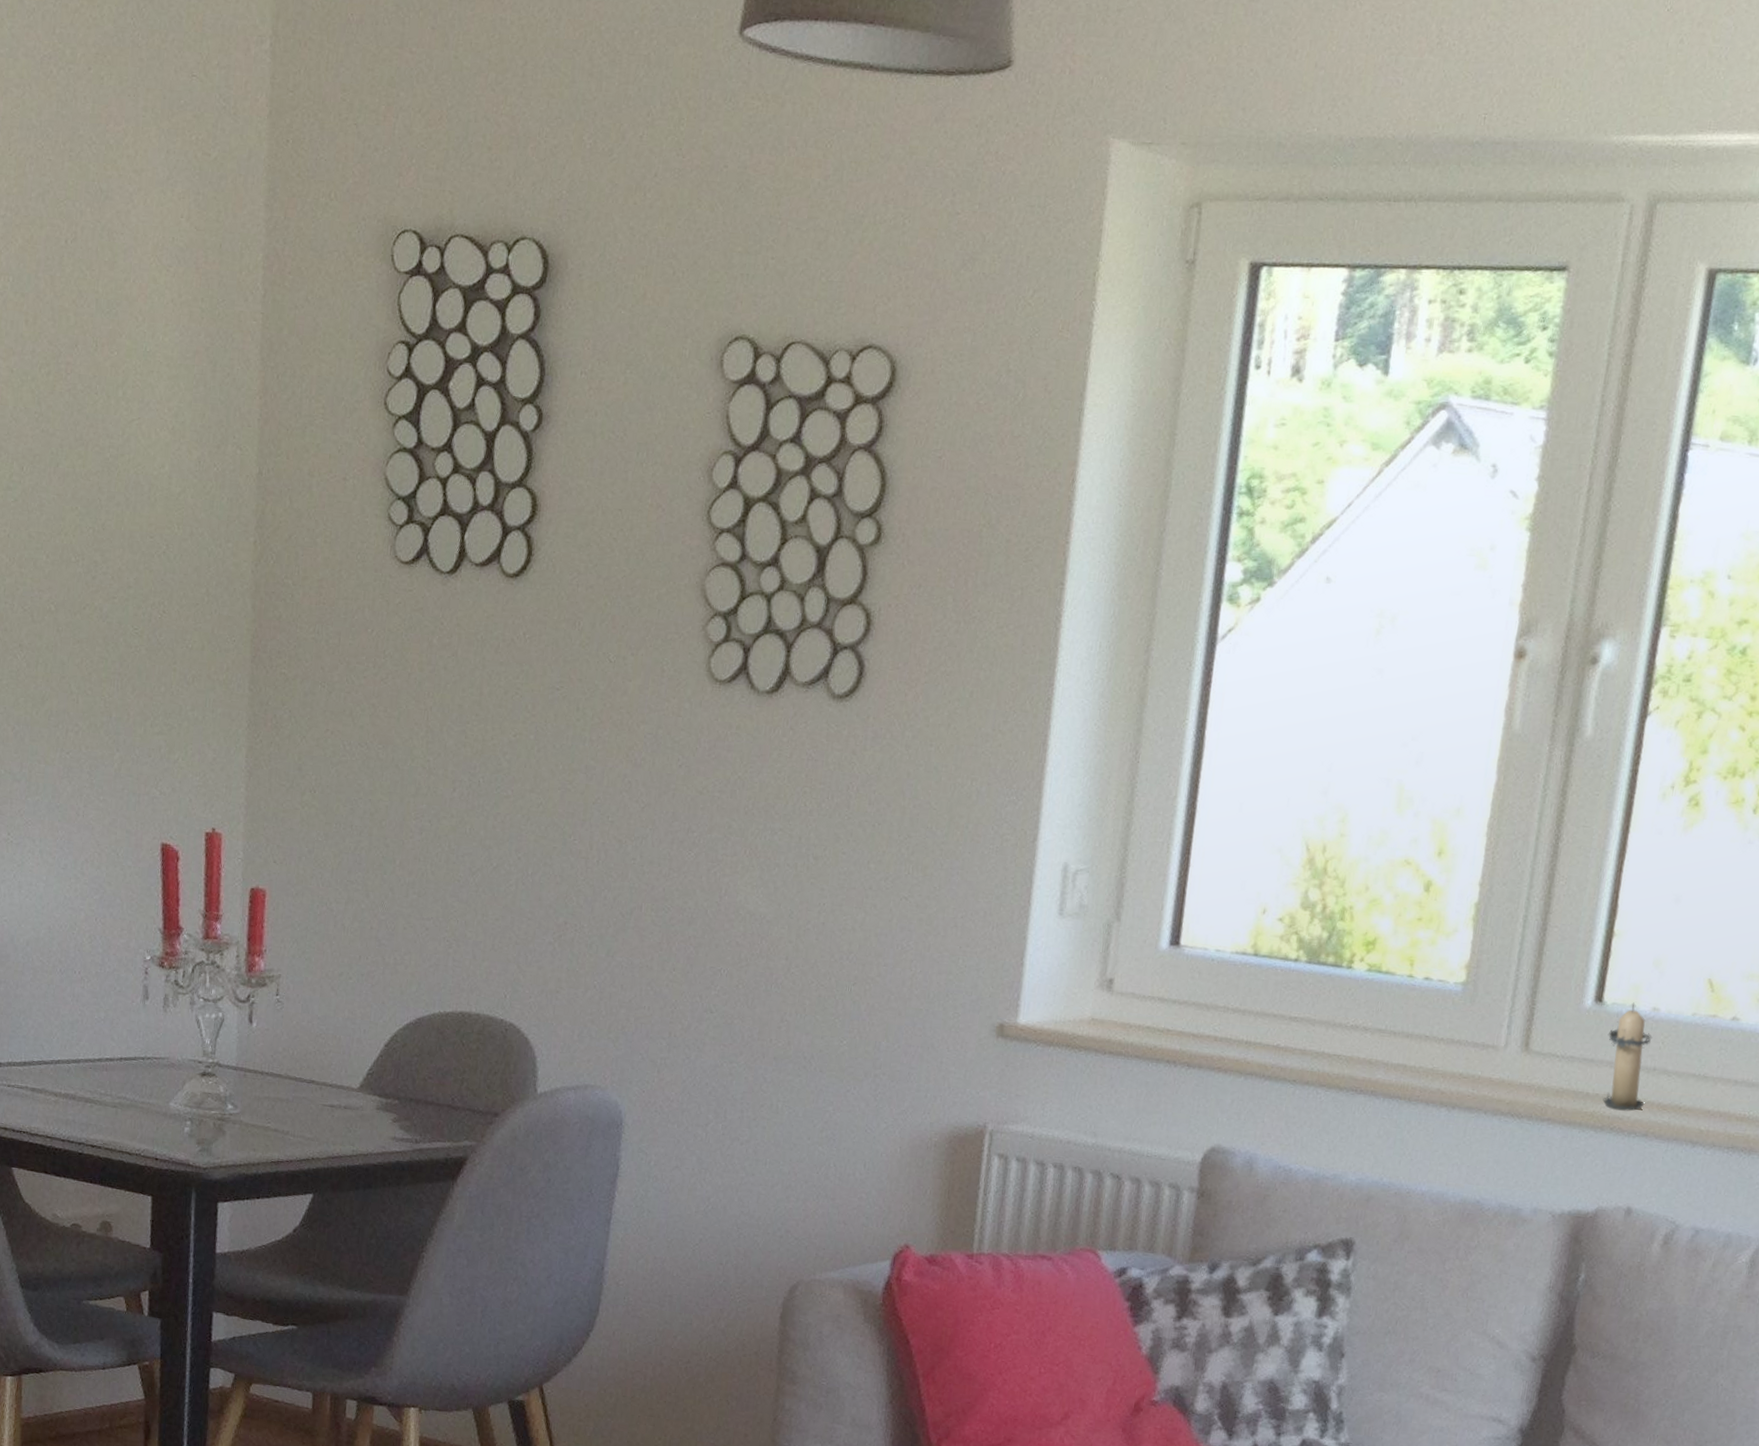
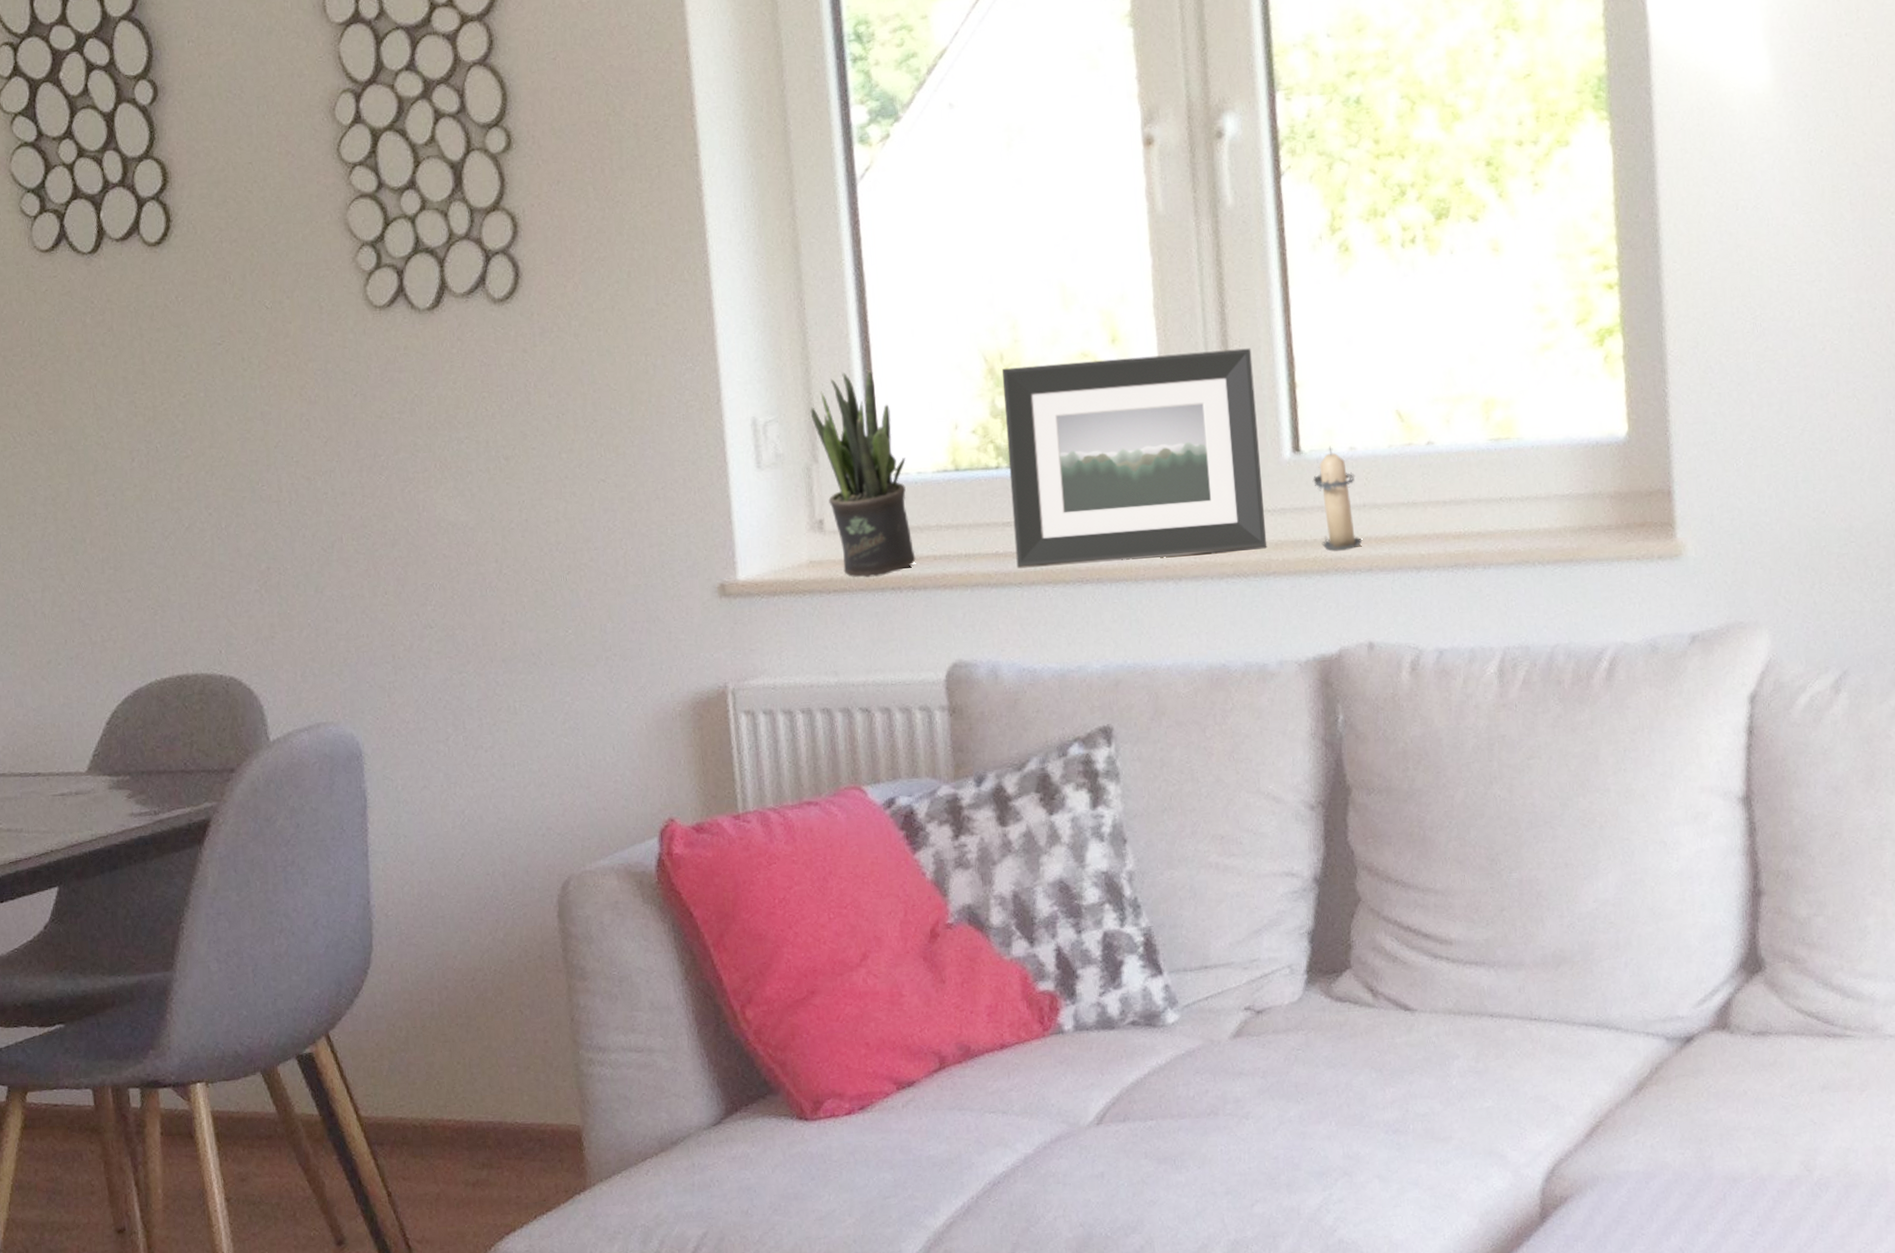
potted plant: none [1122,835,1207,1047] -> present [810,370,916,578]
picture frame: none [1294,861,1577,1094] -> present [1001,348,1267,569]

